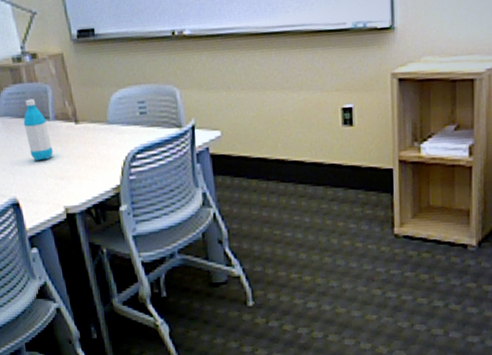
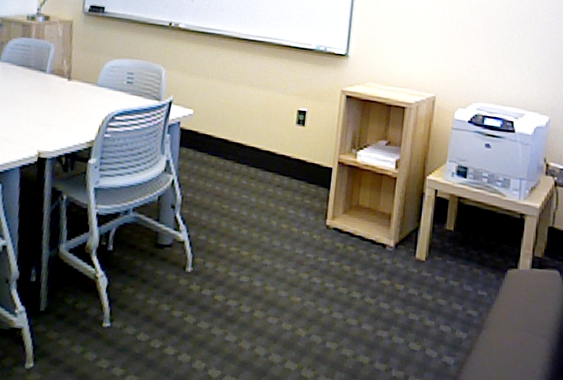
water bottle: present [23,99,53,161] -> none [19,52,43,106]

